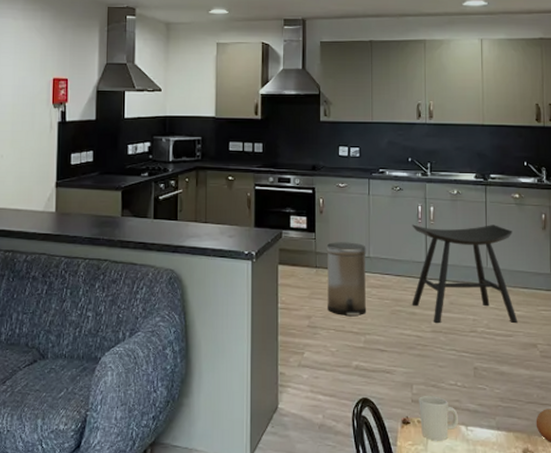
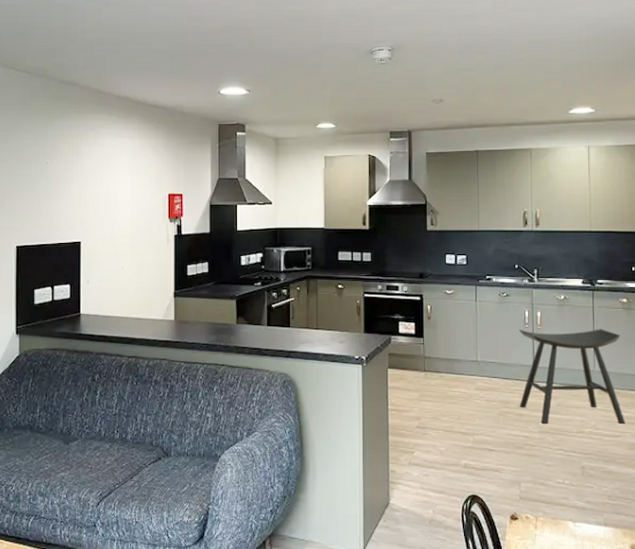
pedal bin: present [326,242,366,315] -> none [435,347,474,417]
mug: present [419,396,459,441] -> none [527,493,567,536]

